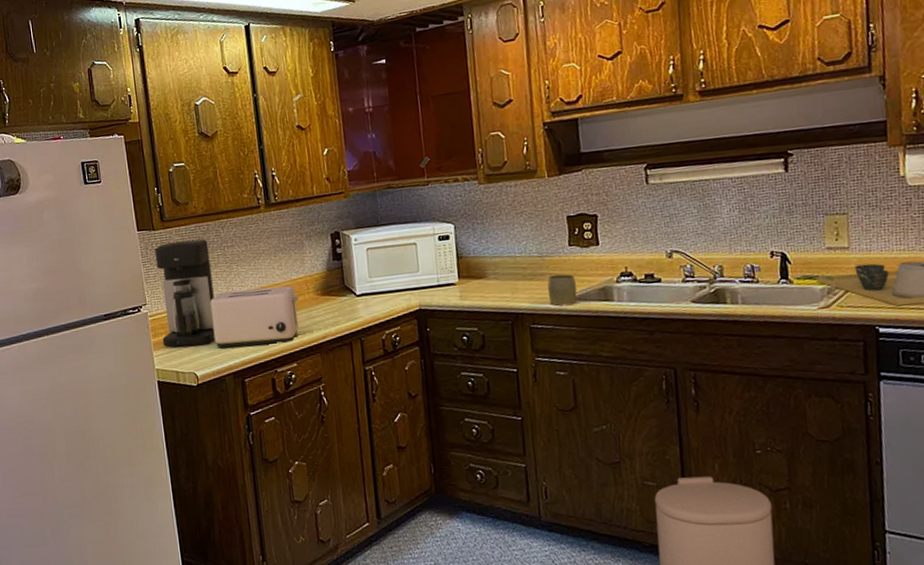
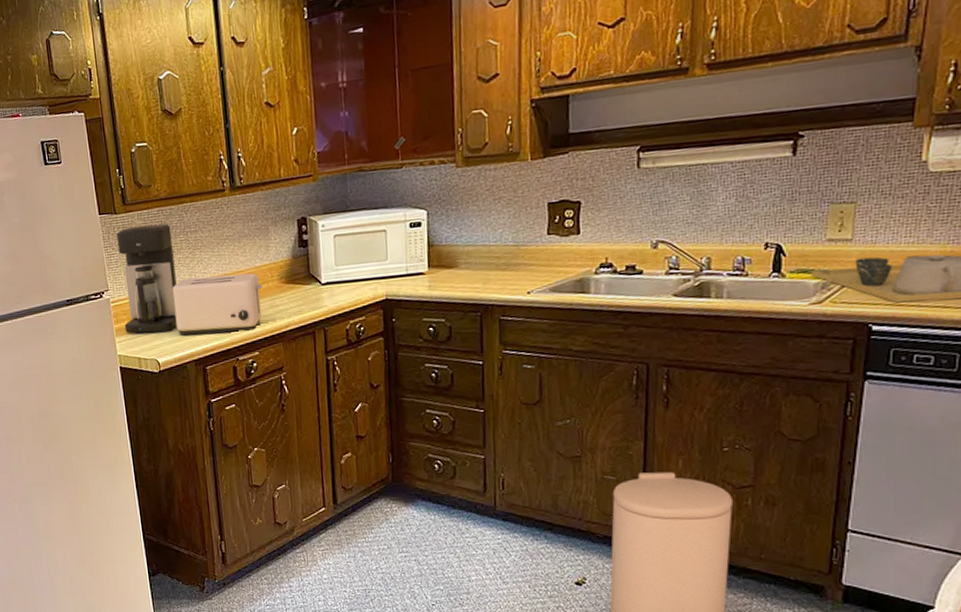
mug: present [547,274,577,306] -> none [520,264,553,298]

